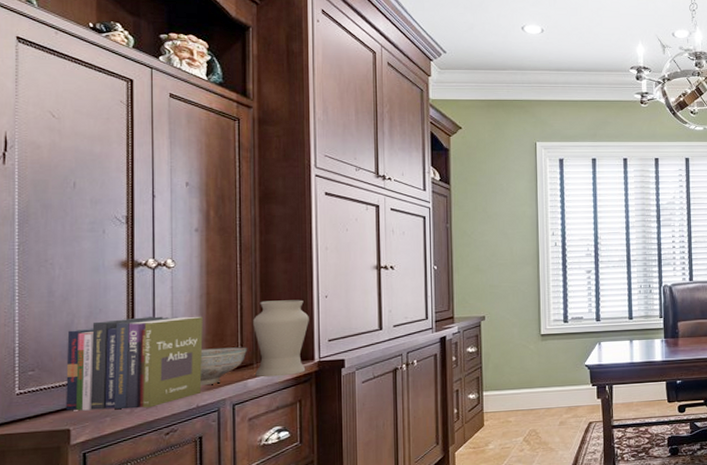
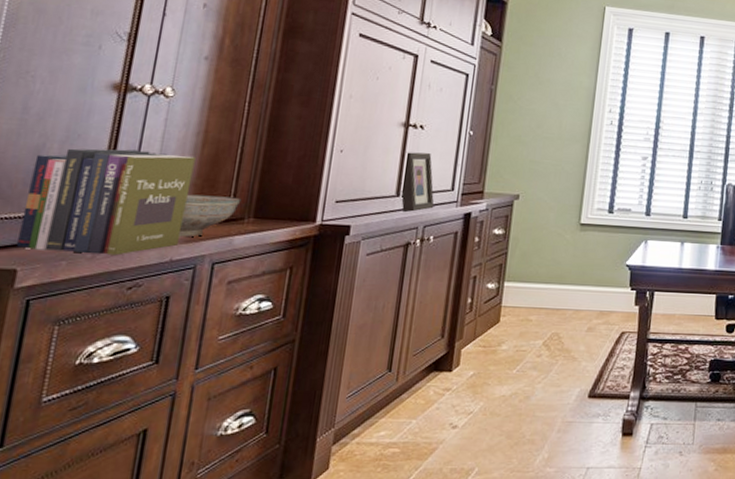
decorative vase: present [253,300,309,378] -> none [243,147,318,237]
picture frame: none [381,289,413,343] -> present [400,152,434,213]

